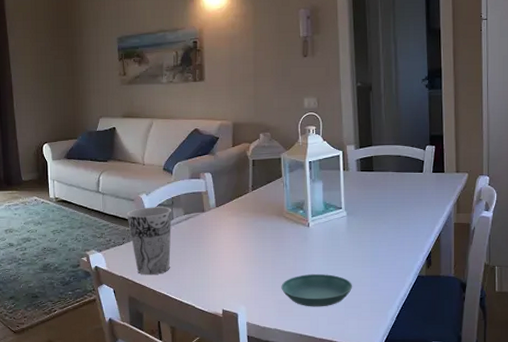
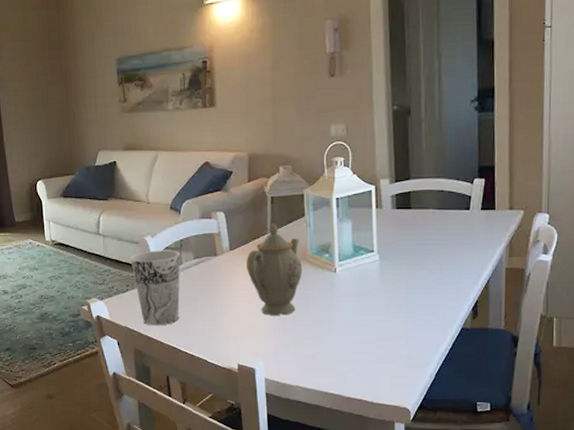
teapot: none [231,183,280,265] -> present [247,223,303,315]
saucer: present [281,274,353,307] -> none [304,326,386,362]

